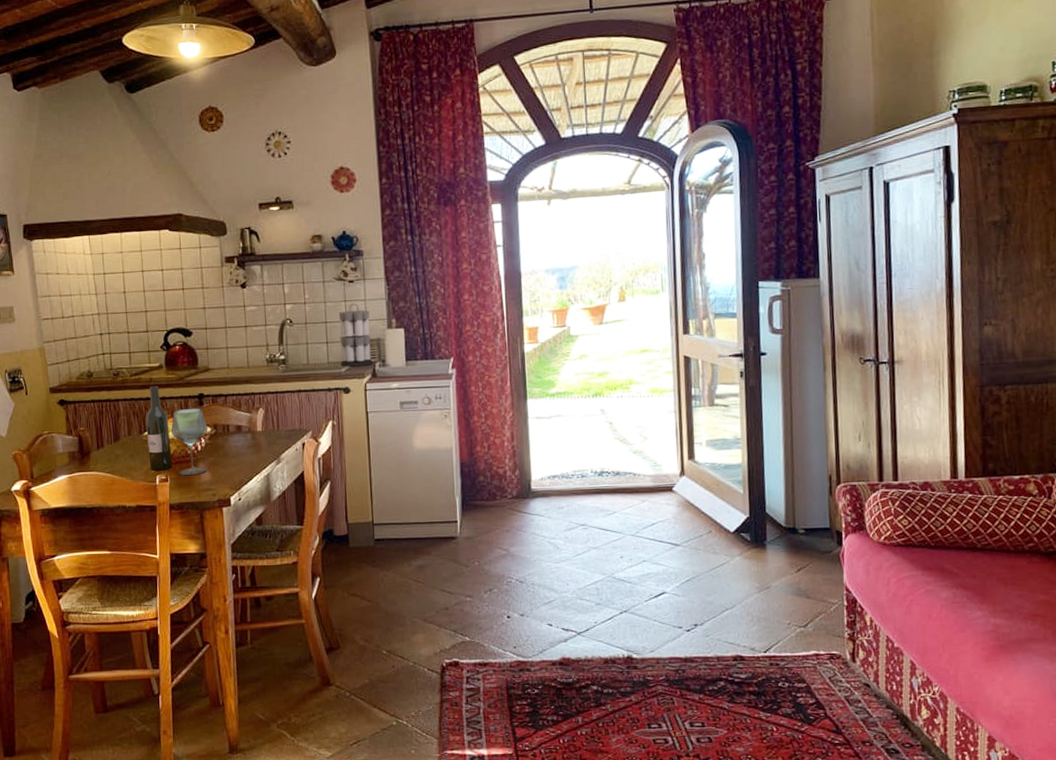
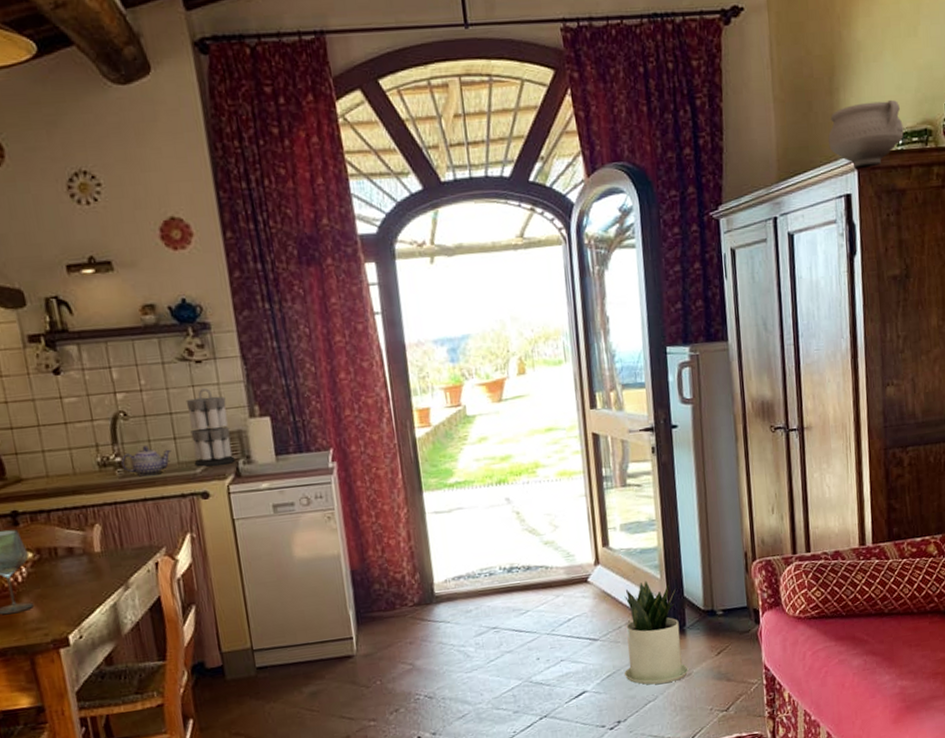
teapot: none [284,347,324,372] -> present [120,446,171,477]
planter: none [704,494,767,594] -> present [624,581,689,685]
ceramic pot: none [927,59,1007,124] -> present [828,99,904,170]

